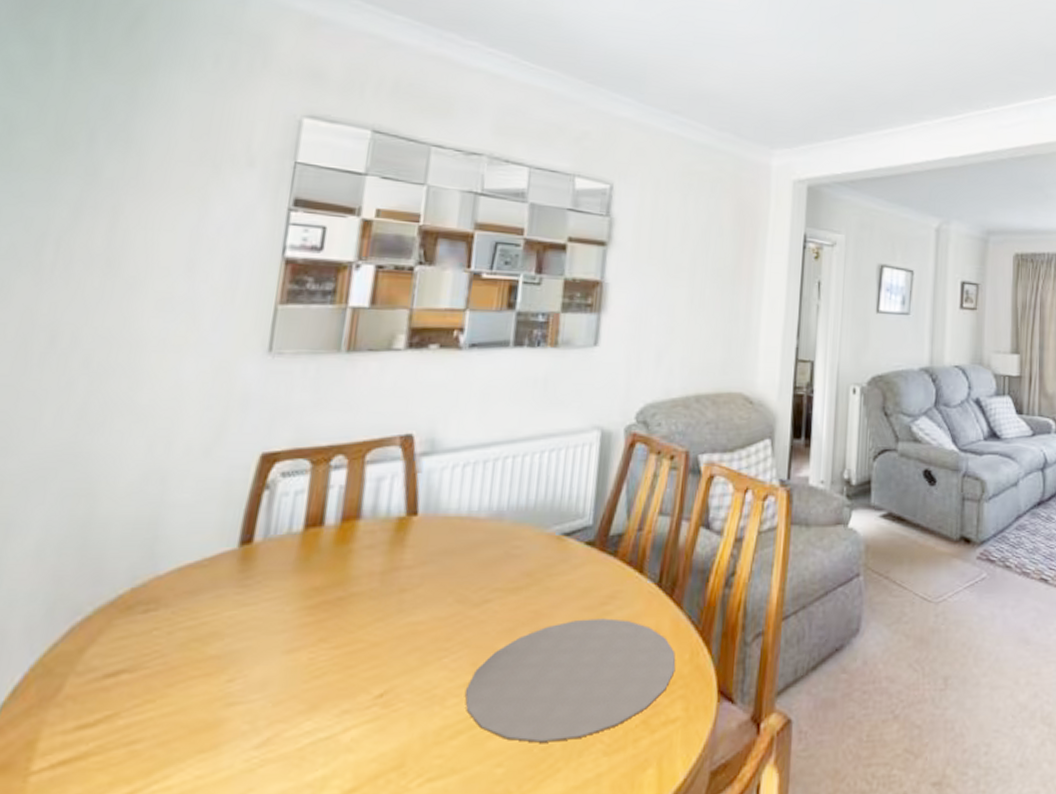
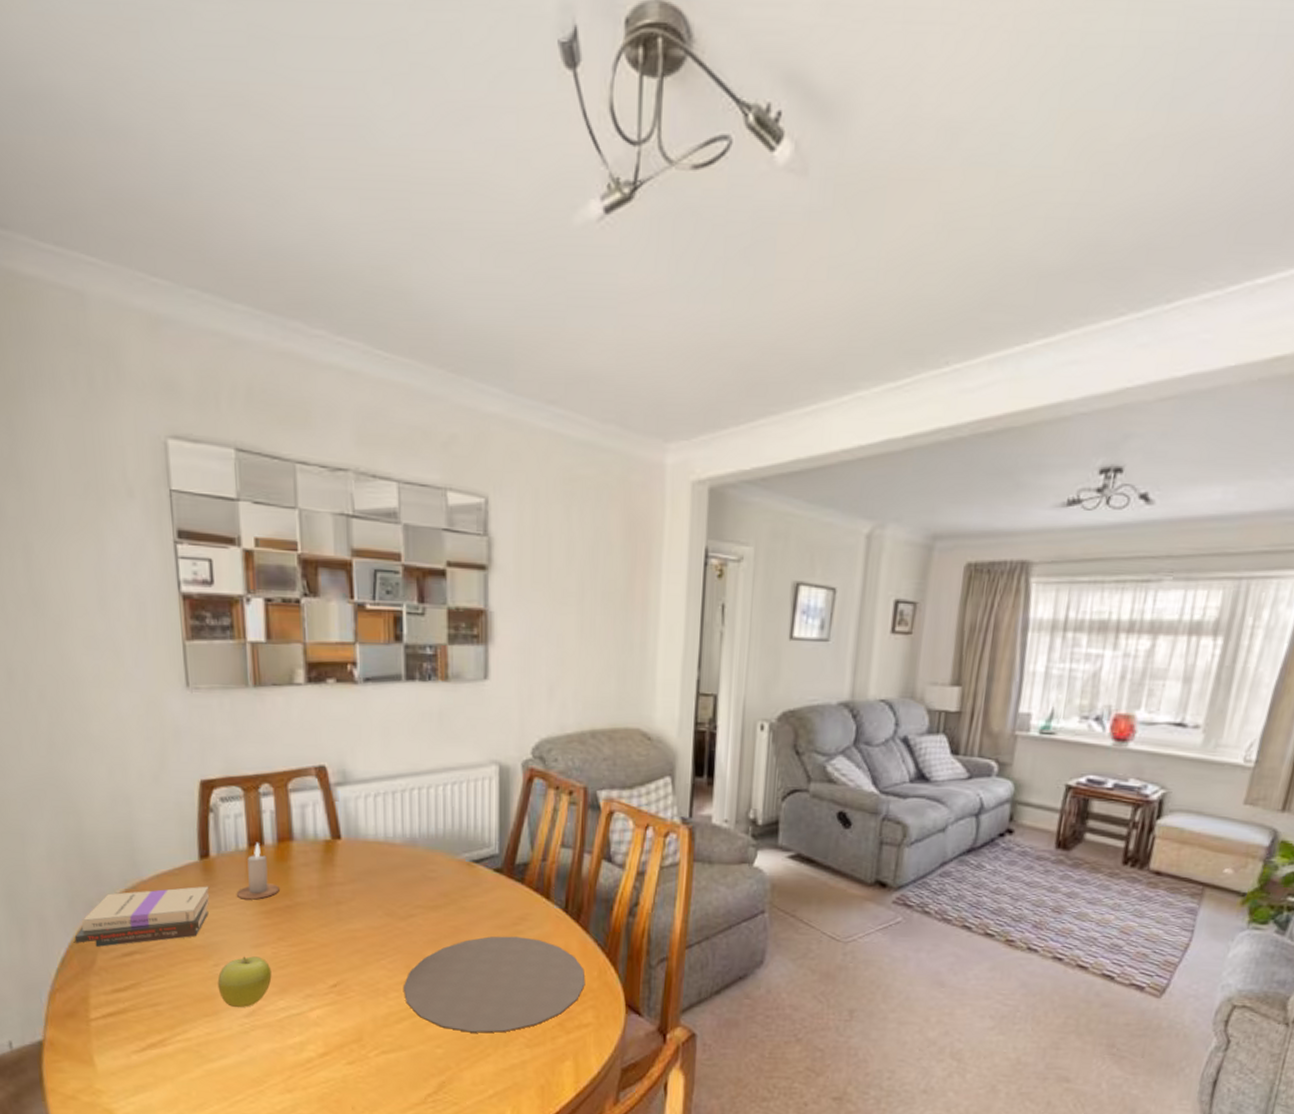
books: none [40,578,244,667] -> present [74,886,210,947]
fruit: none [226,665,303,737] -> present [217,956,272,1008]
candle: none [278,522,333,593] -> present [237,842,279,900]

